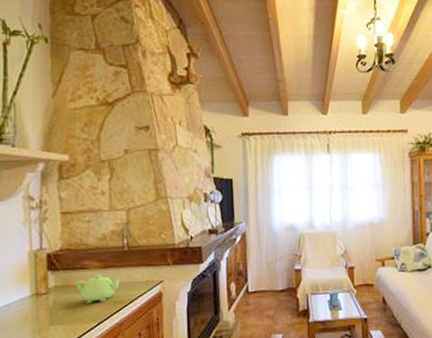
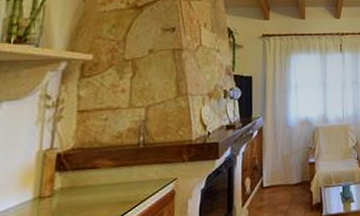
teapot: present [75,273,122,304] -> none [83,172,135,206]

